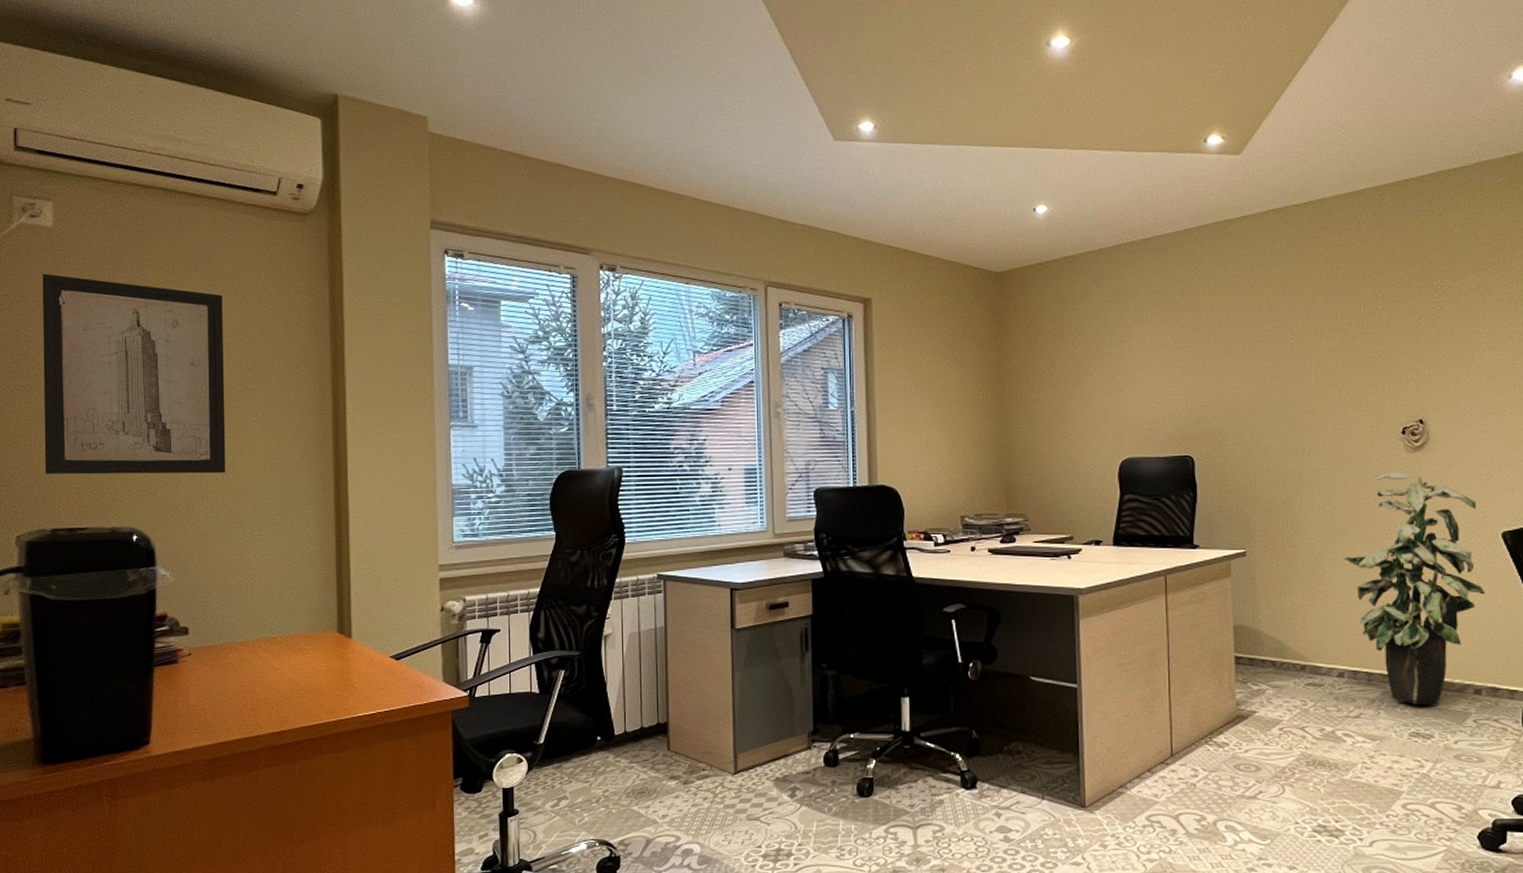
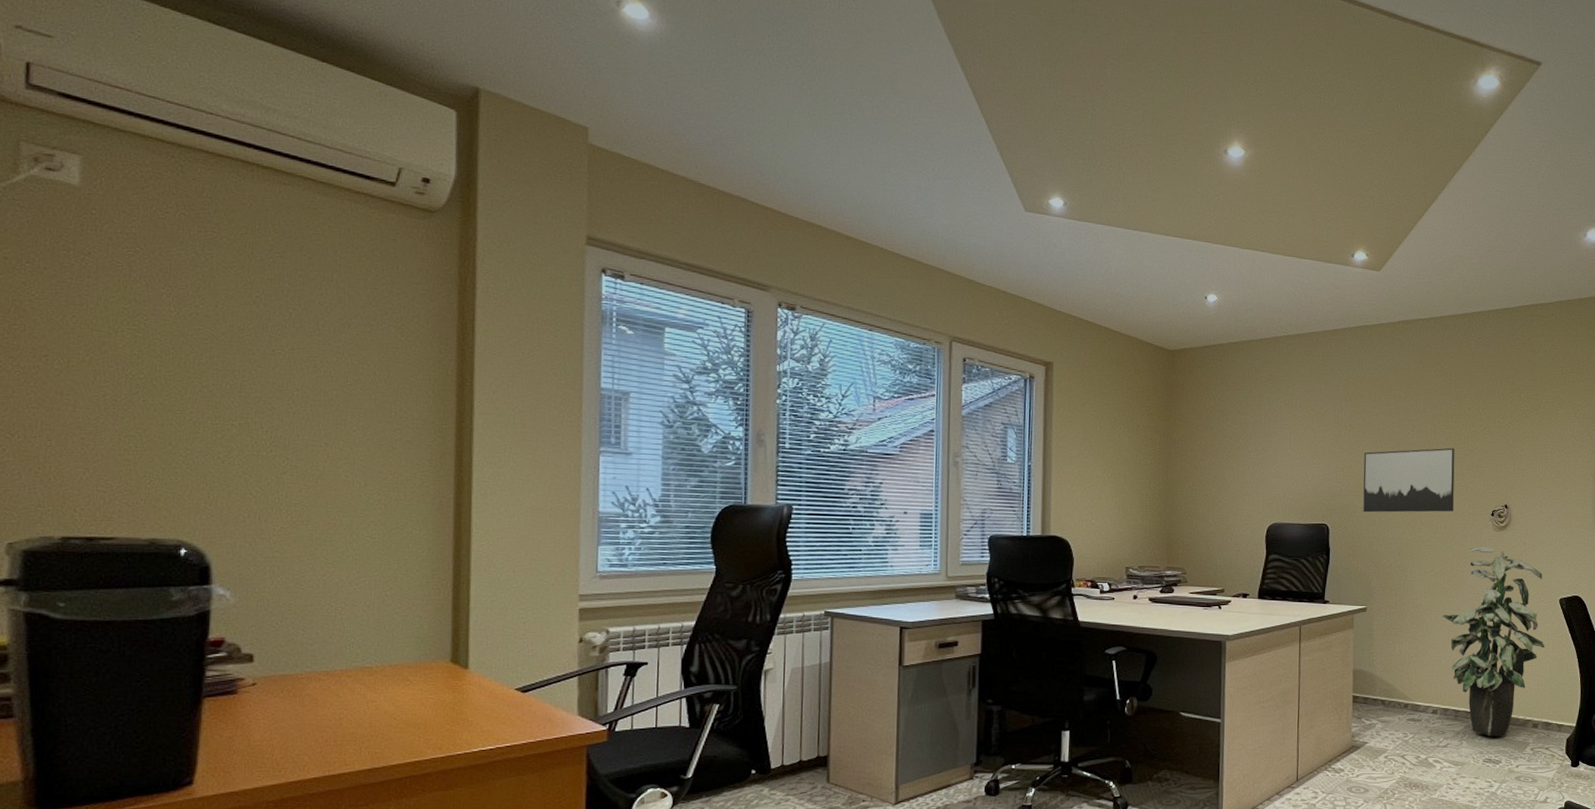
wall art: present [42,274,226,475] -> none [54,238,318,485]
wall art: none [1232,355,1352,440] -> present [1363,447,1455,513]

